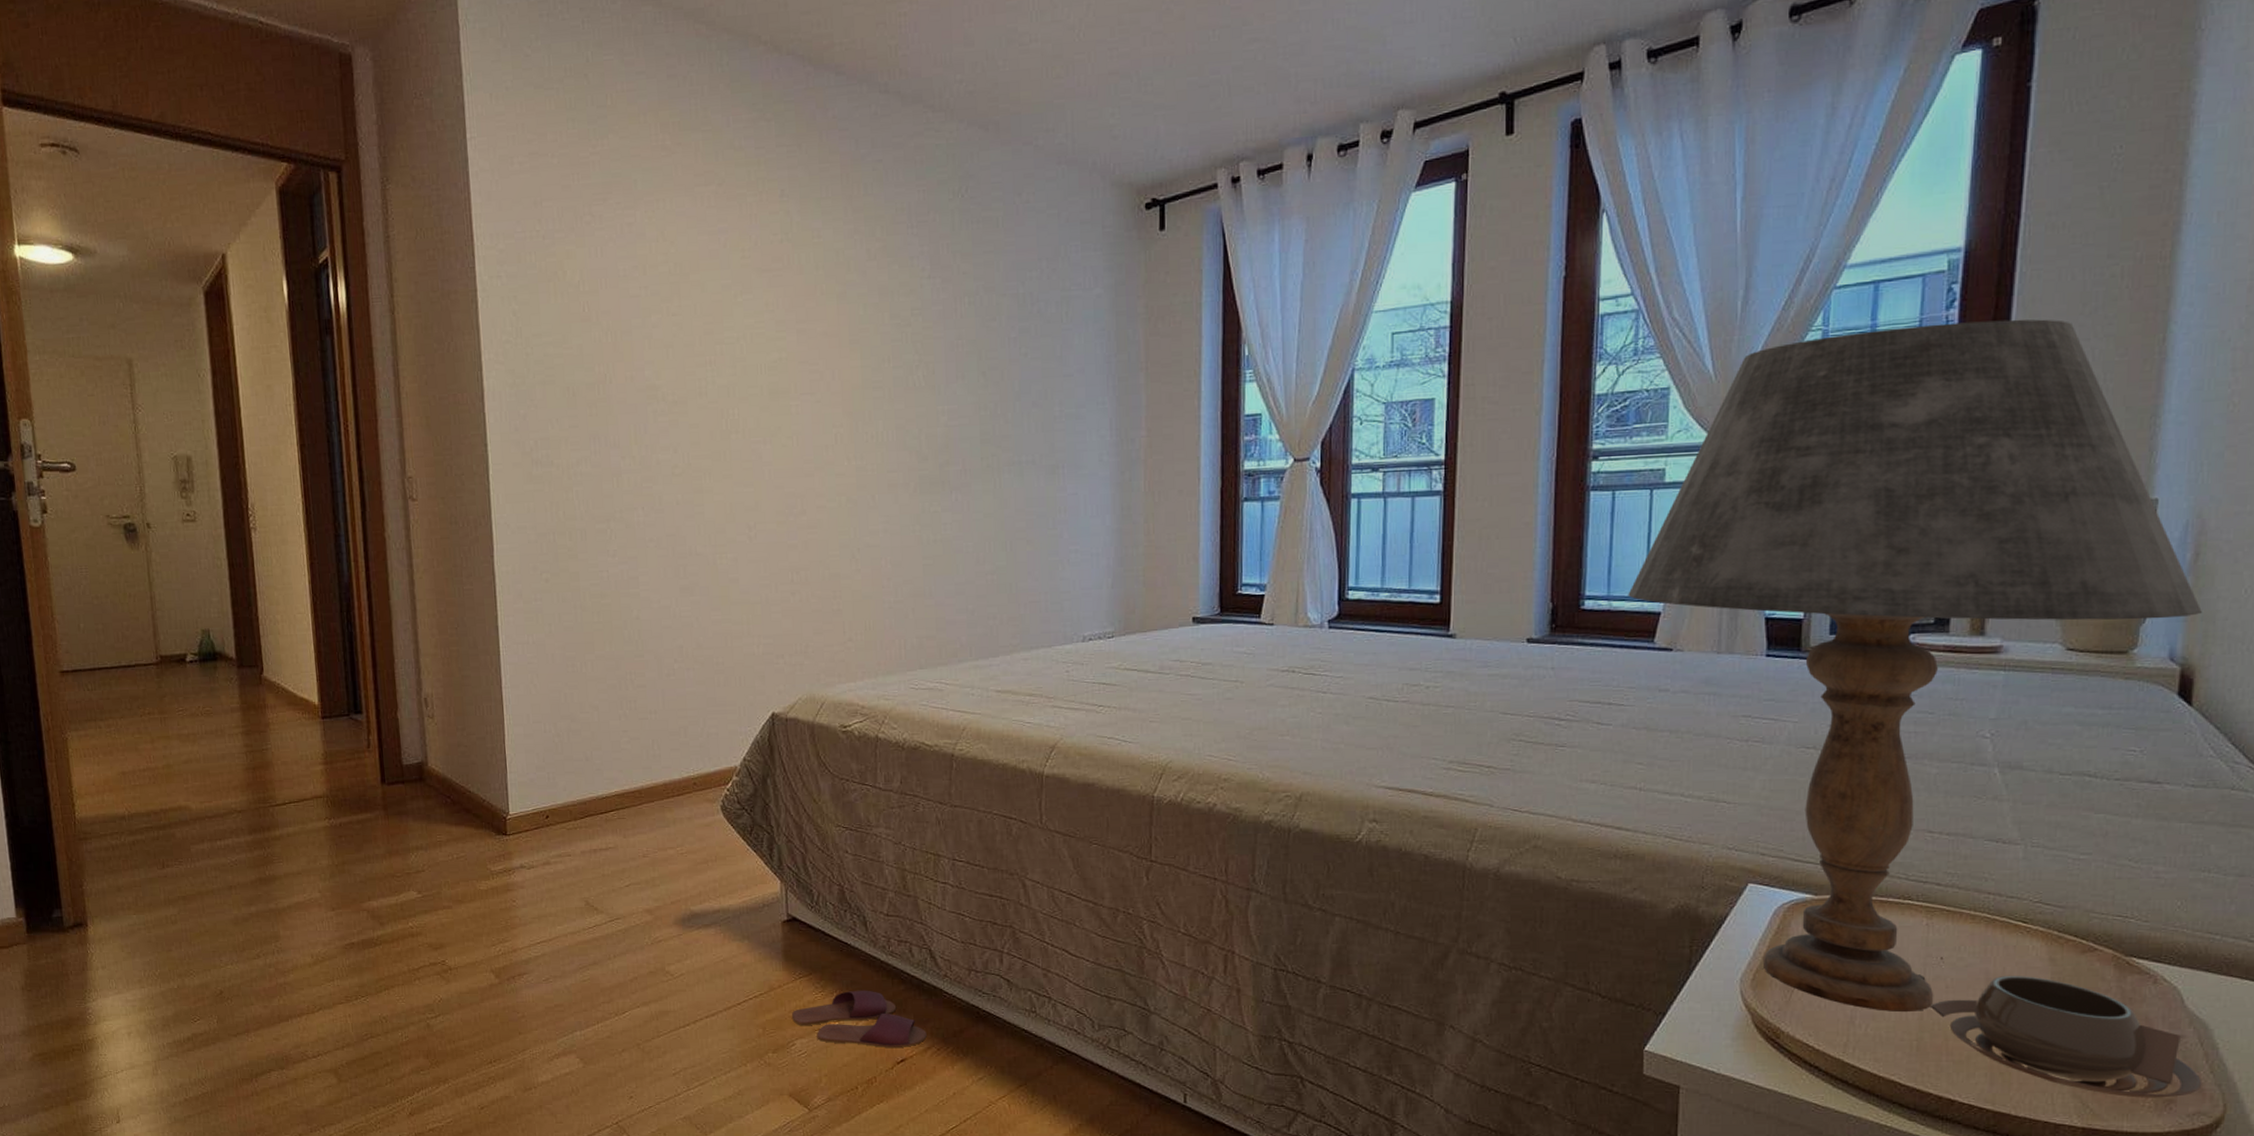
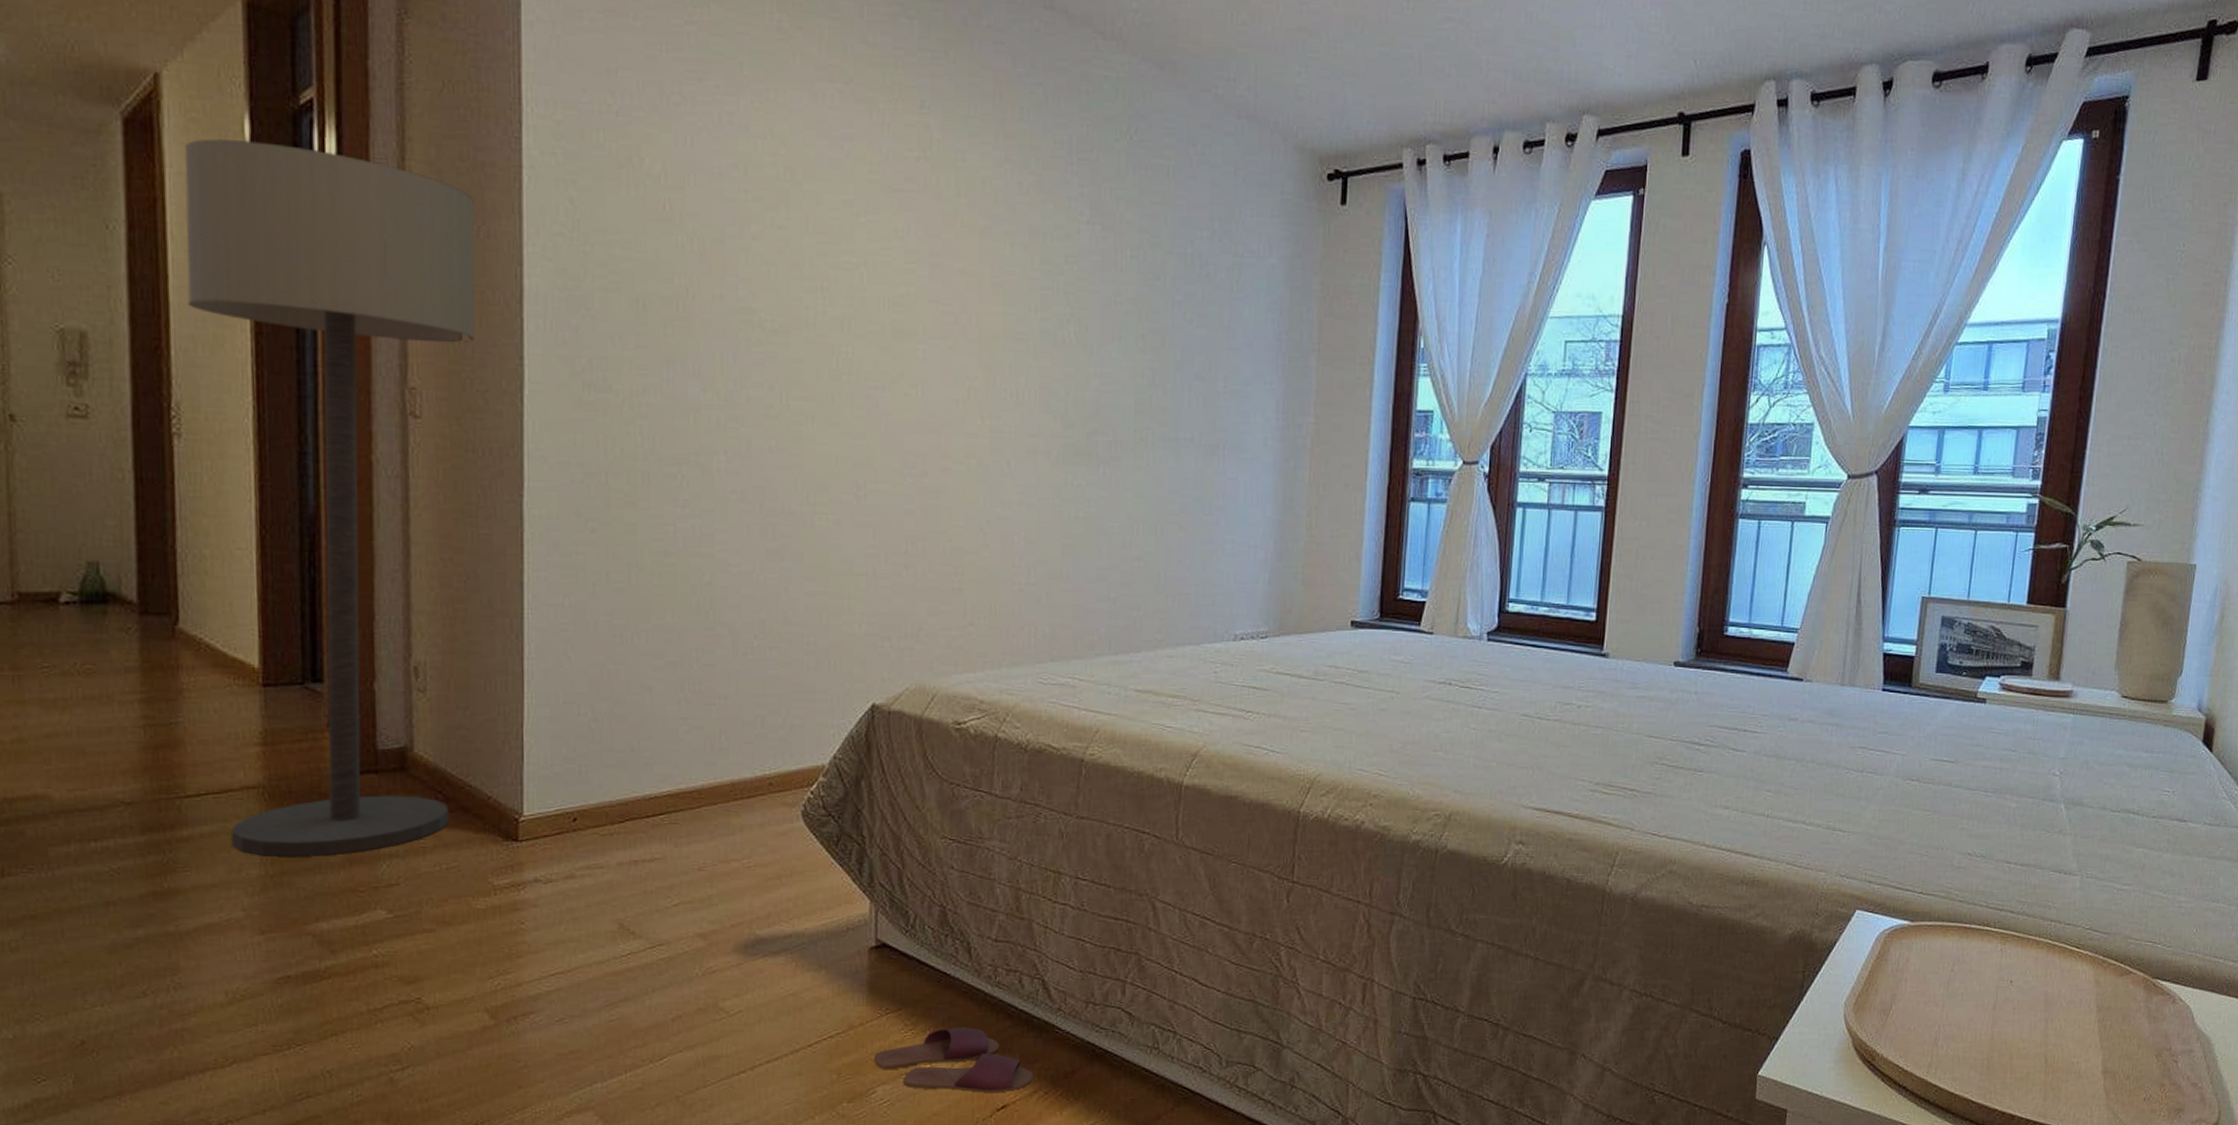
floor lamp: none [245,296,457,850] -> present [185,139,475,857]
table lamp: present [1628,319,2202,1013] -> none [1767,387,2224,1034]
cup: present [1929,975,2203,1098] -> none [1999,996,2204,1108]

